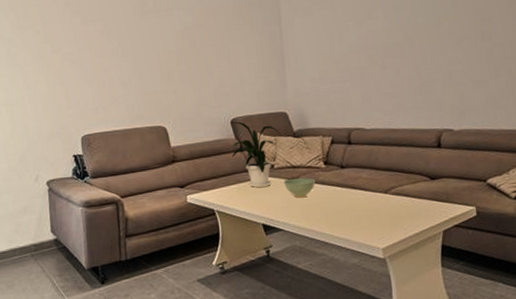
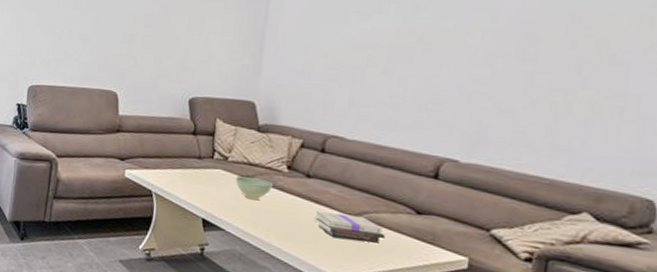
house plant: present [232,122,281,188] -> none [183,102,244,180]
books: none [354,192,411,214] -> present [314,210,385,243]

